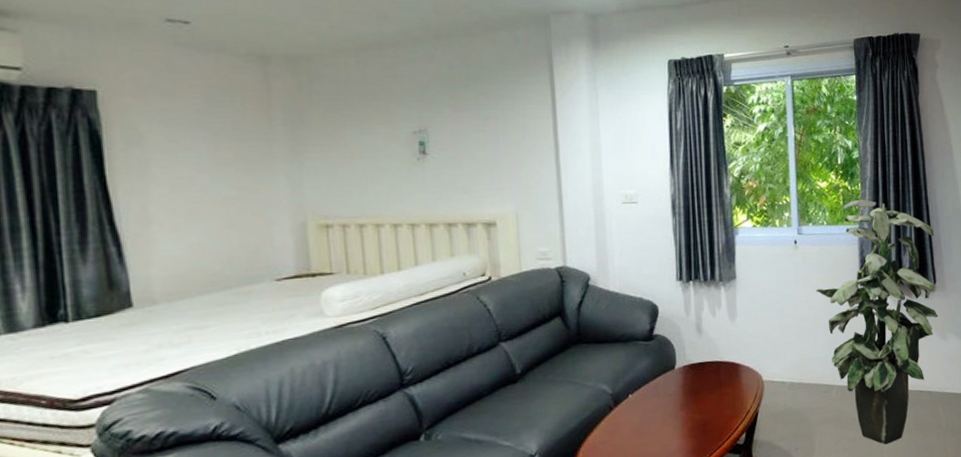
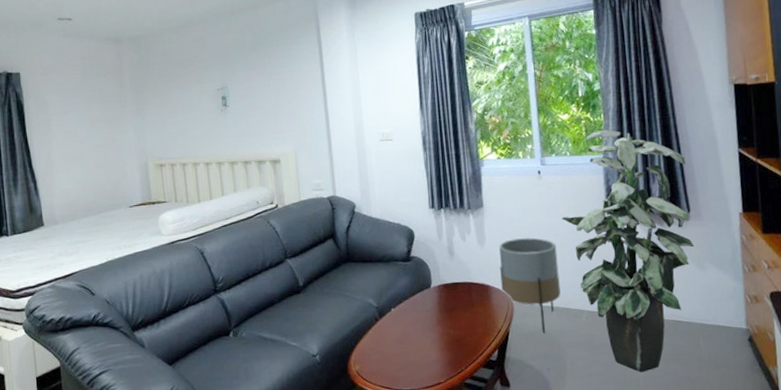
planter: none [751,311,812,411] -> present [499,237,561,333]

